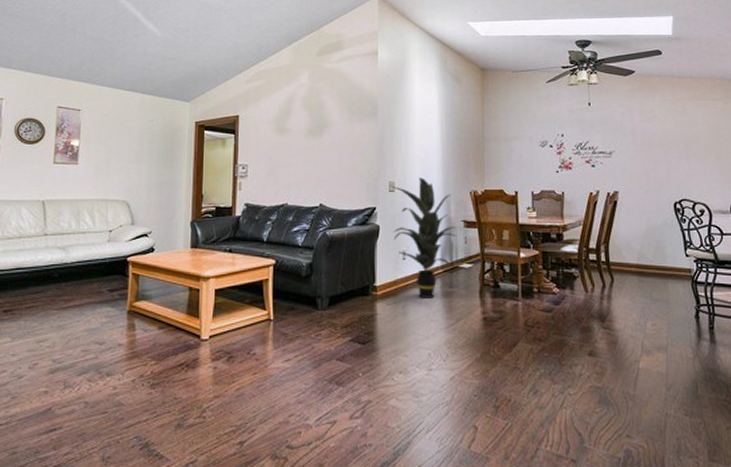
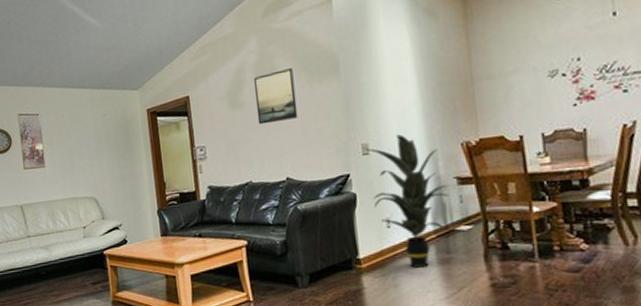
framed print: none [300,105,337,152] -> present [254,68,298,125]

